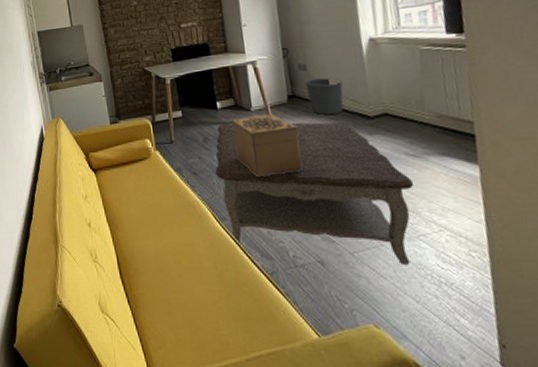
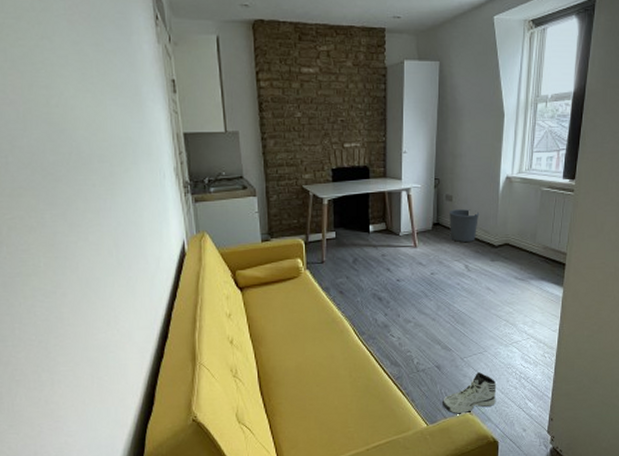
coffee table: present [214,122,414,264] -> none [360,246,517,365]
decorative box: present [232,114,303,178] -> none [380,239,437,297]
sneaker: none [333,272,411,326] -> present [441,372,497,414]

